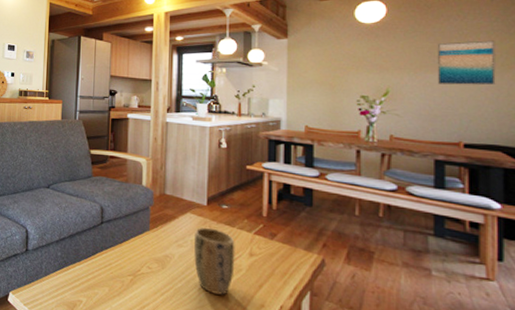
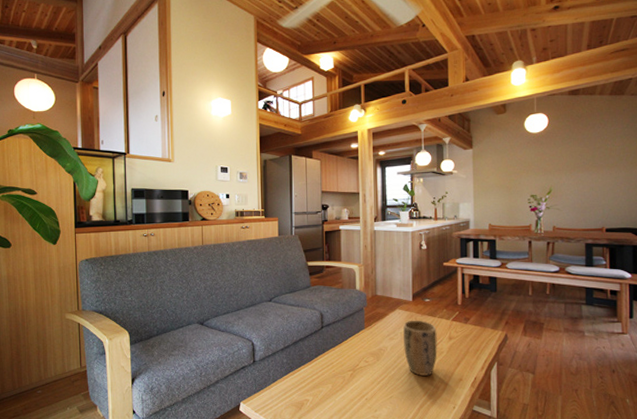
wall art: present [437,40,496,86] -> none [586,143,627,181]

